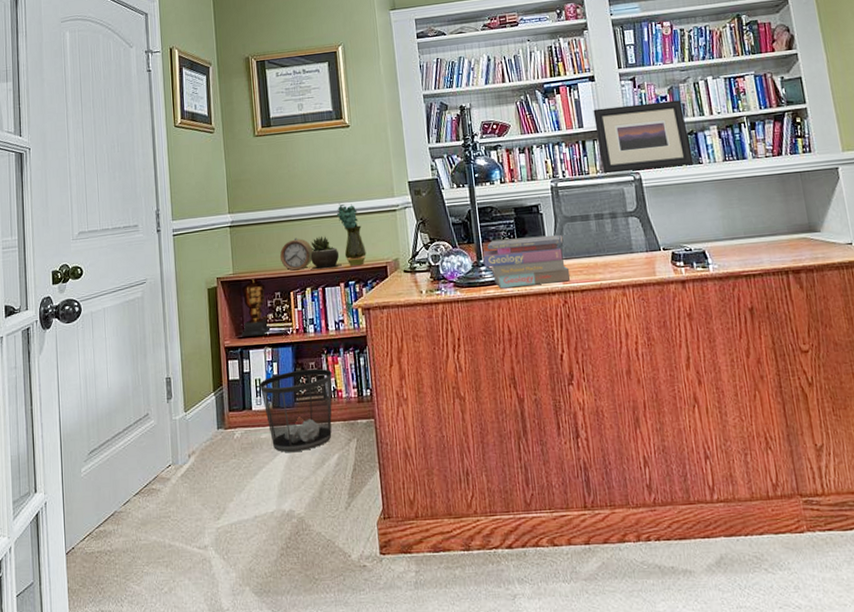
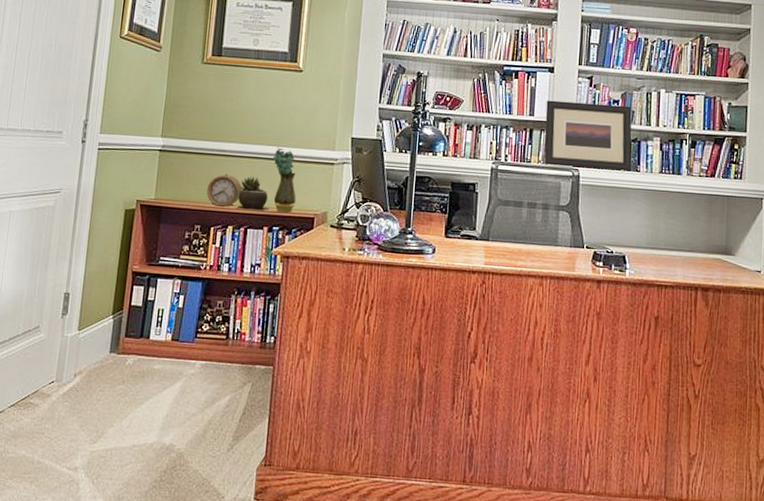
award: present [241,272,271,337] -> none [153,200,186,266]
waste bin: present [259,368,333,452] -> none [161,306,240,388]
books: present [483,234,571,289] -> none [411,210,494,263]

